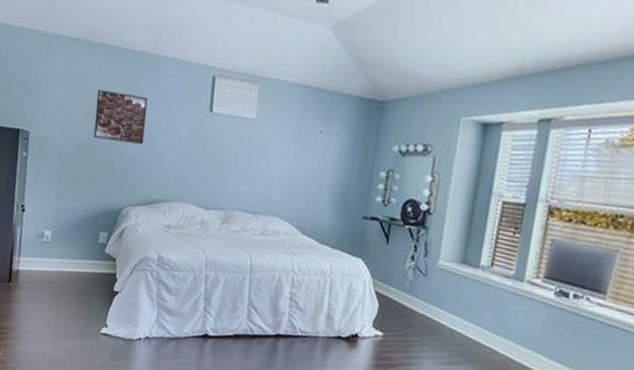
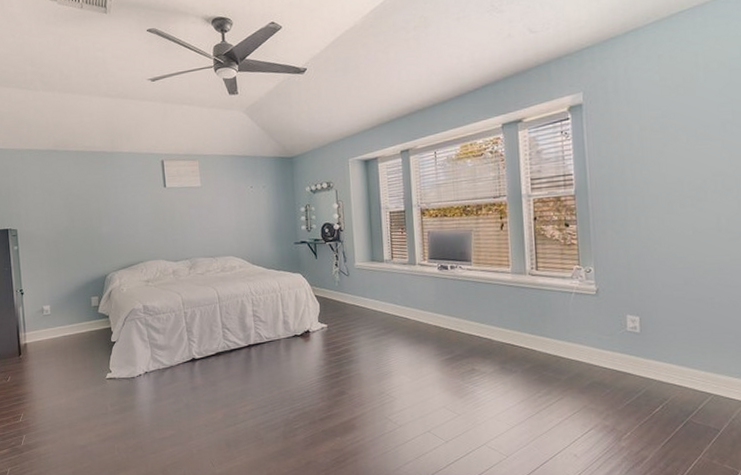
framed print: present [93,89,148,144] -> none [70,185,115,225]

